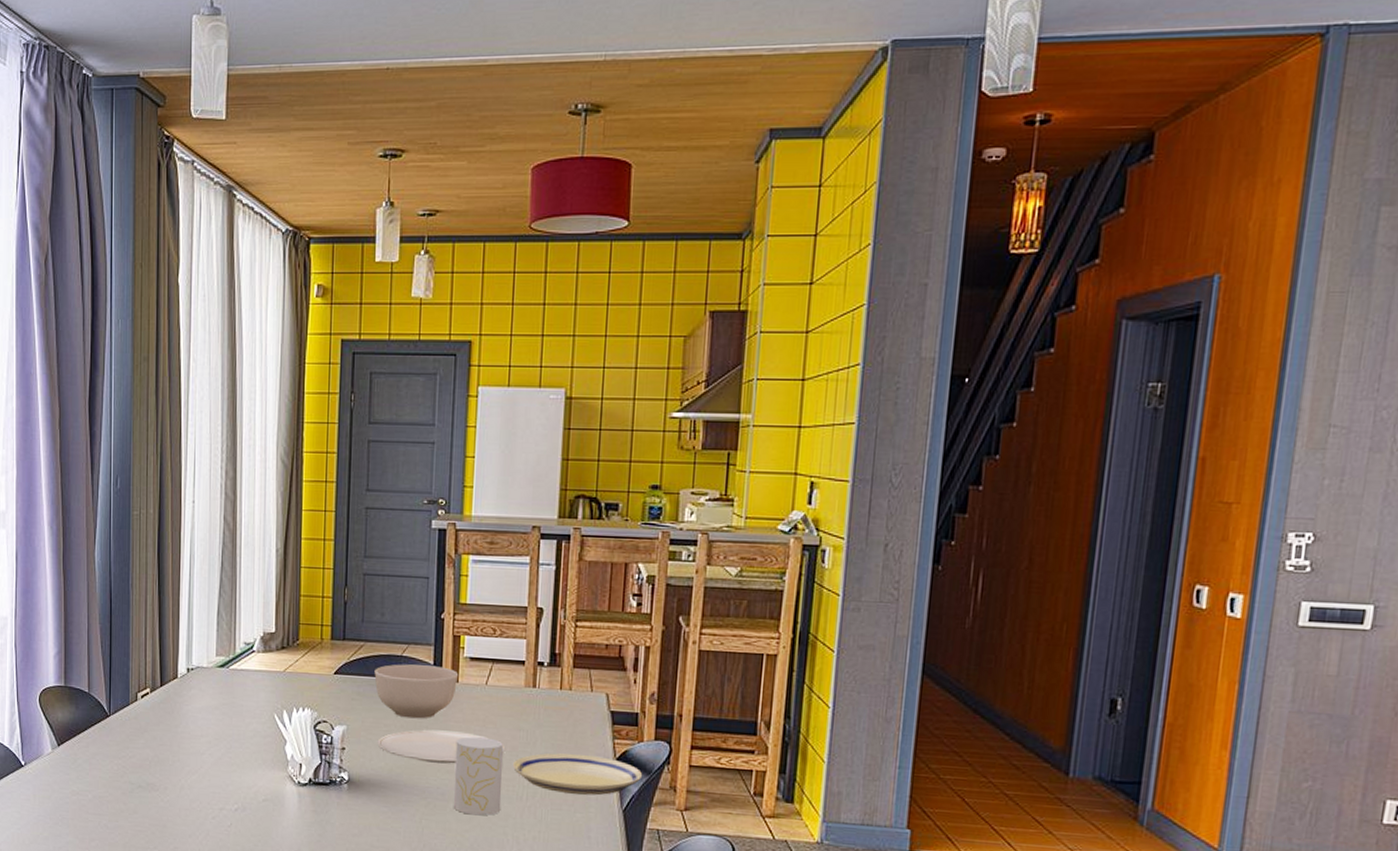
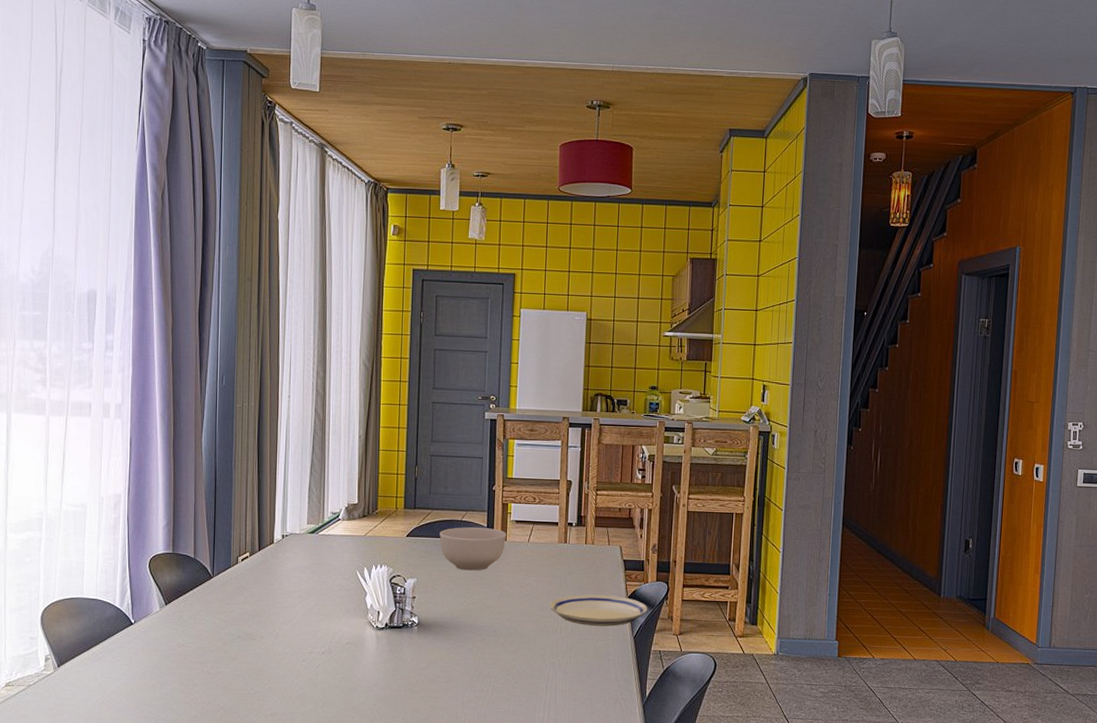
plate: present [377,729,506,764] -> none [442,579,544,606]
cup: present [453,736,503,816] -> none [503,584,542,647]

